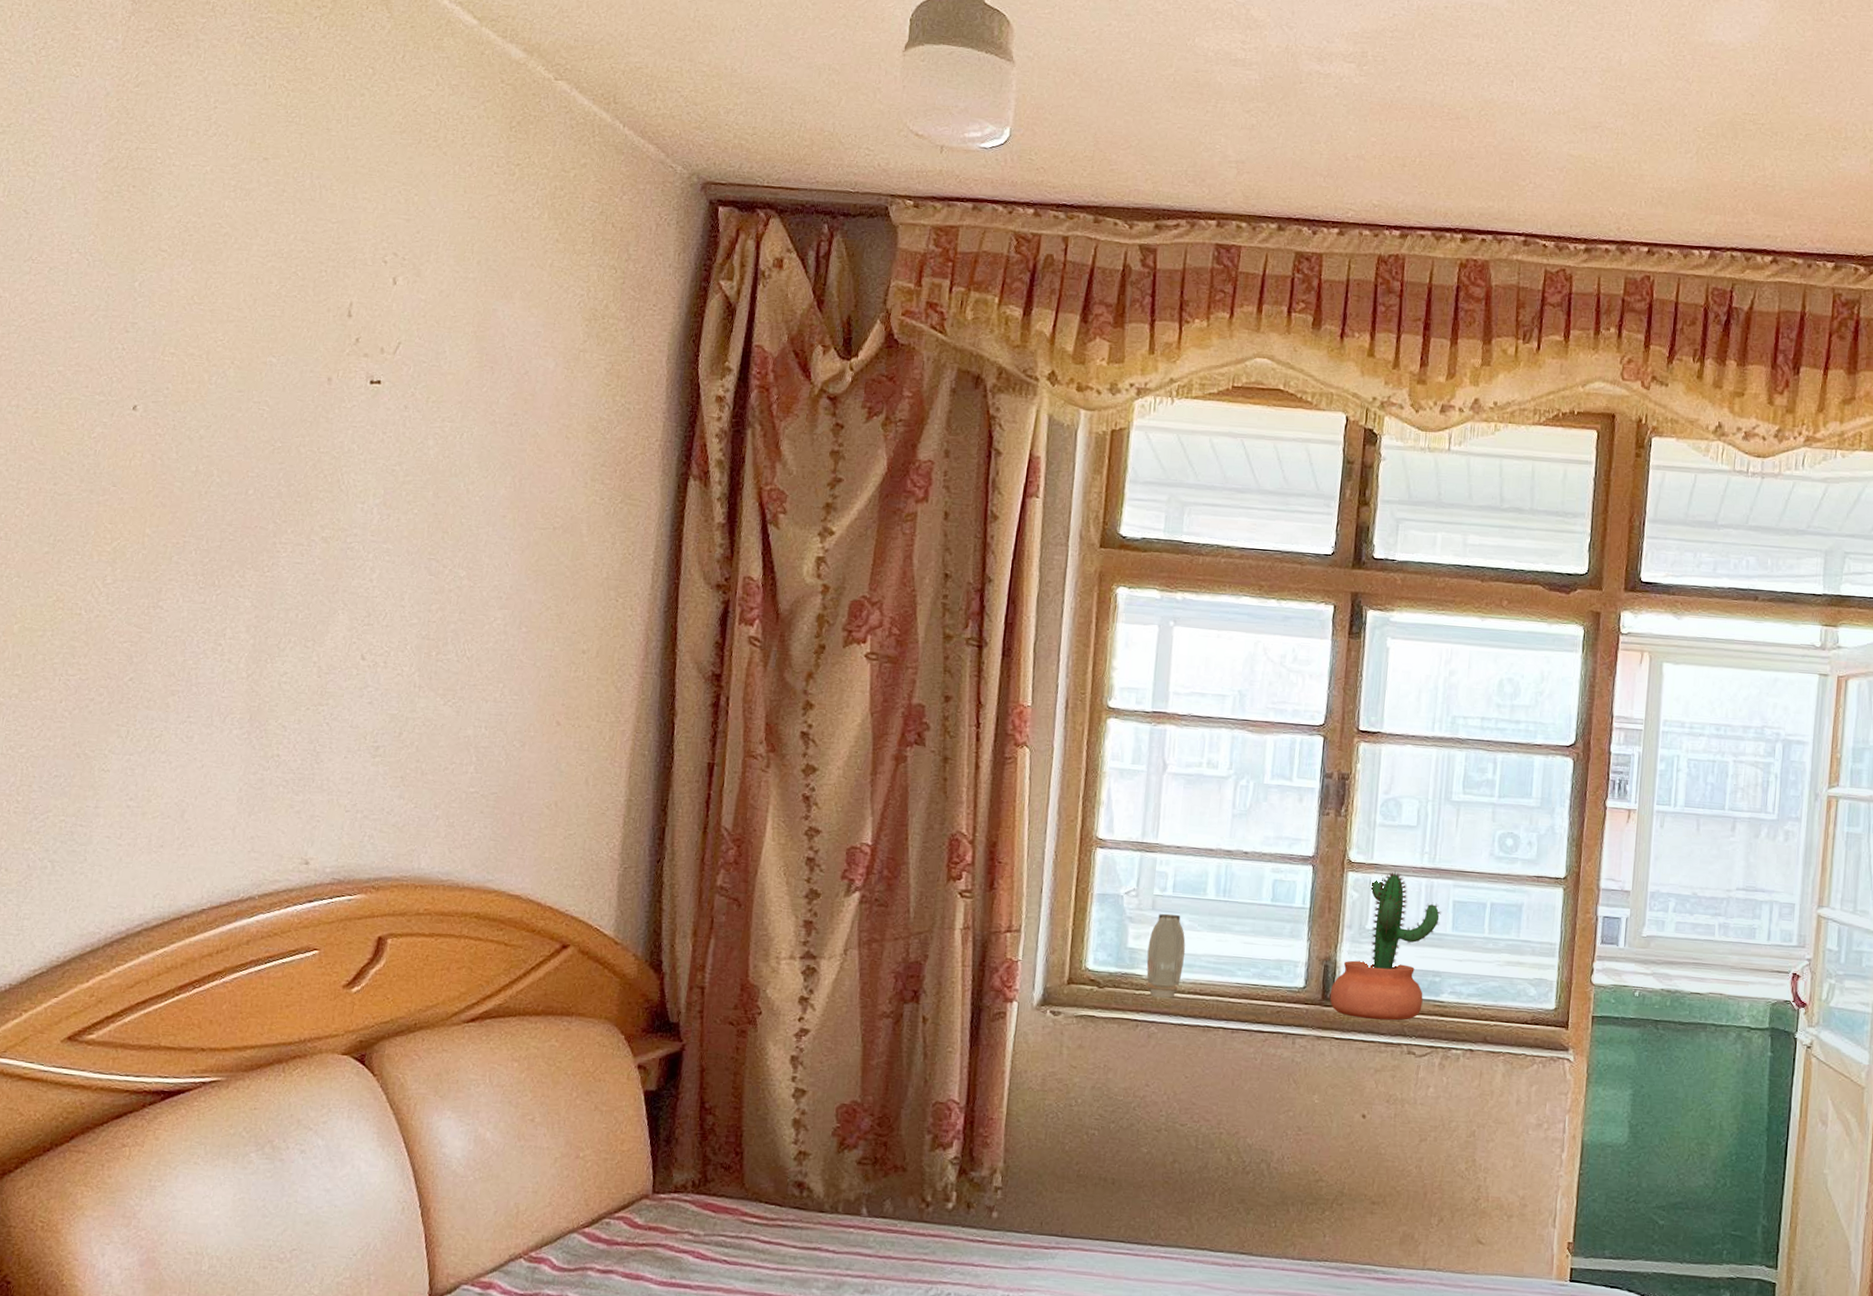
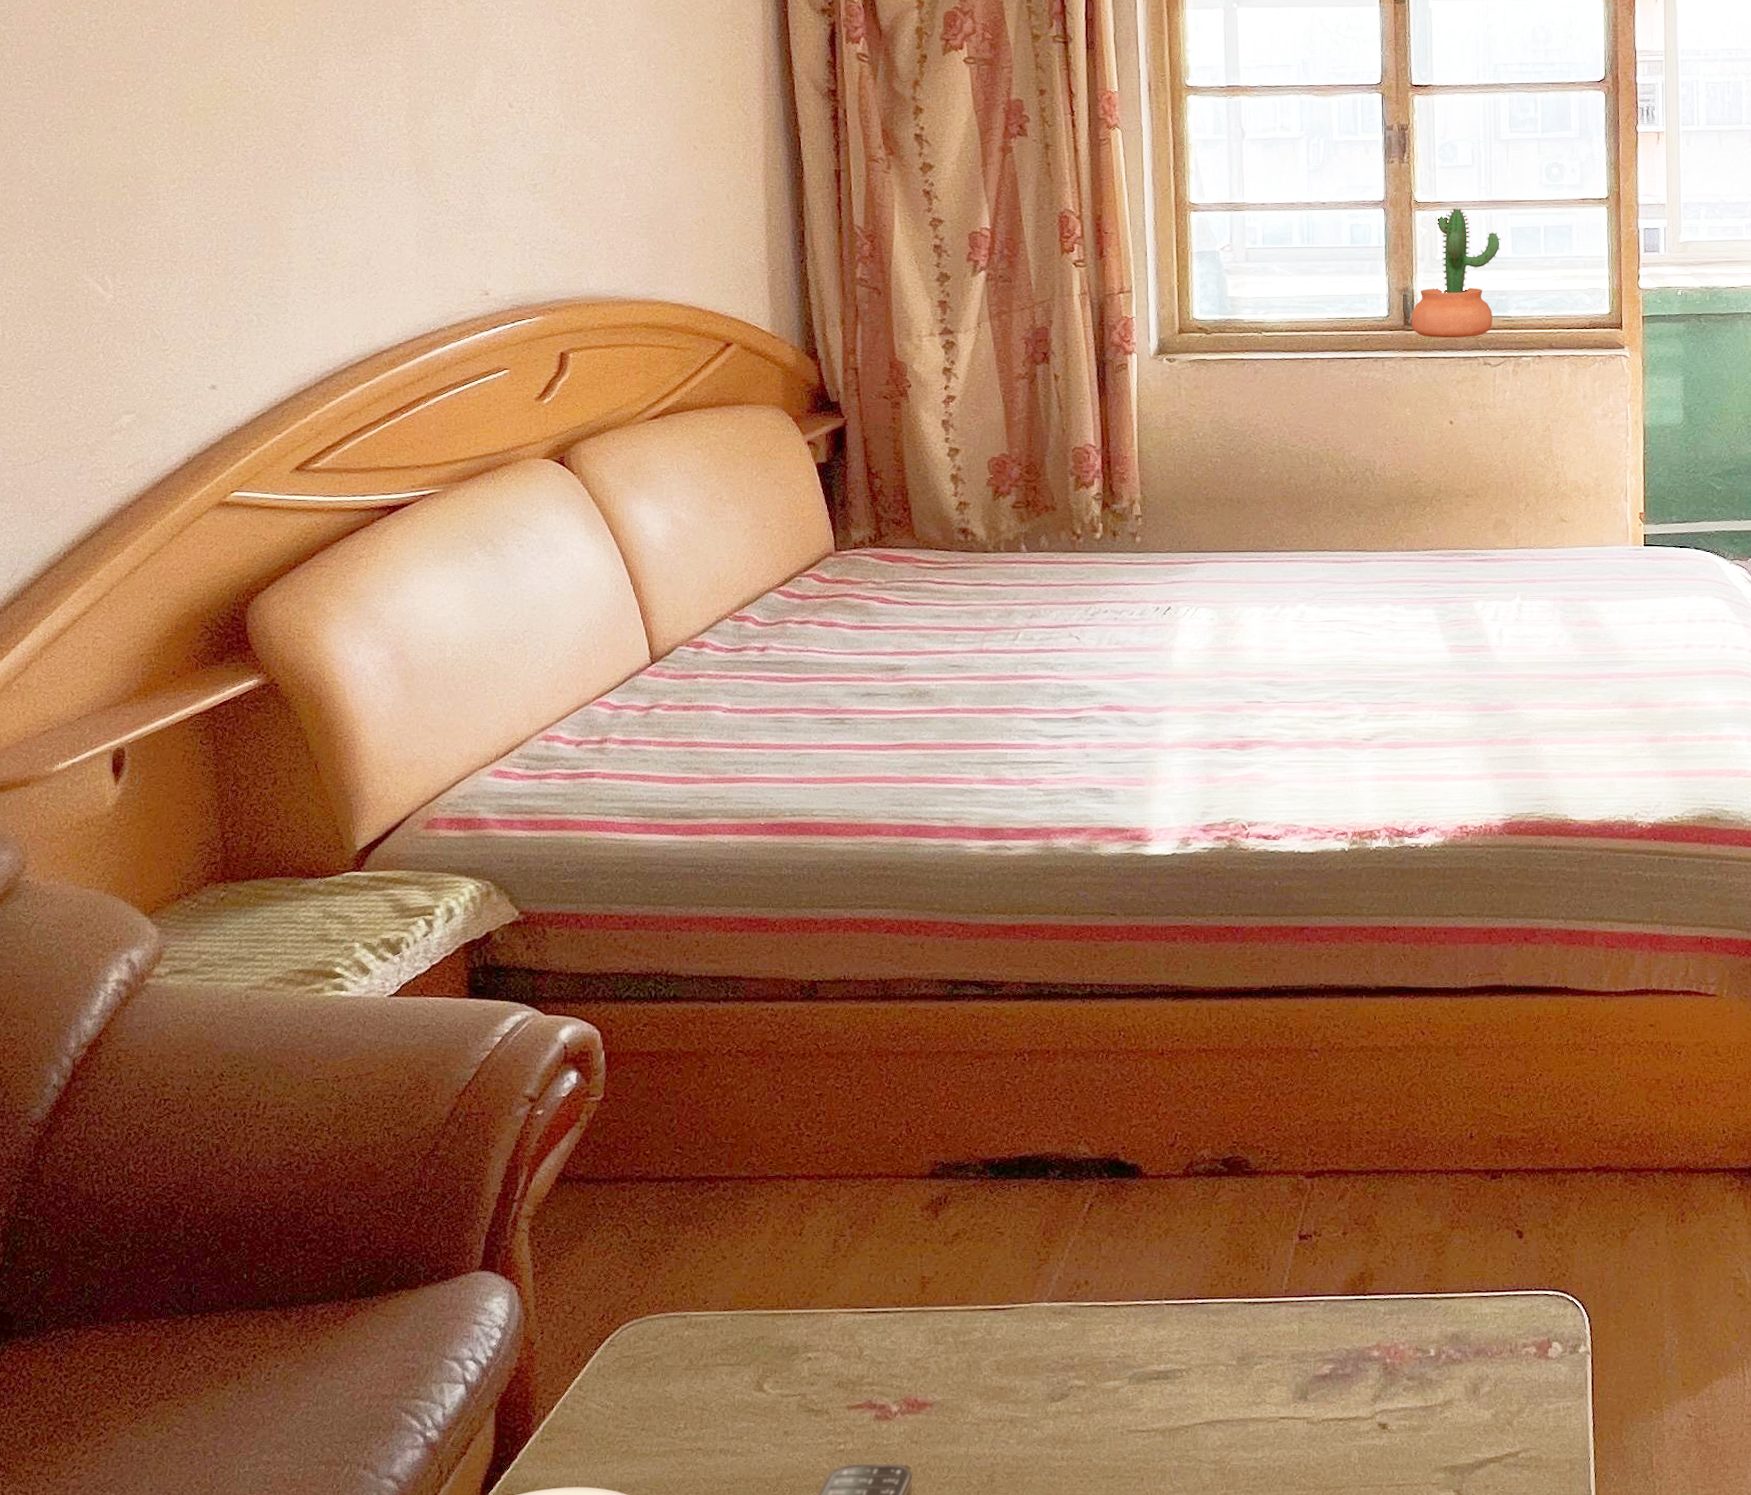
vase: present [1146,913,1186,999] -> none [1246,263,1280,338]

